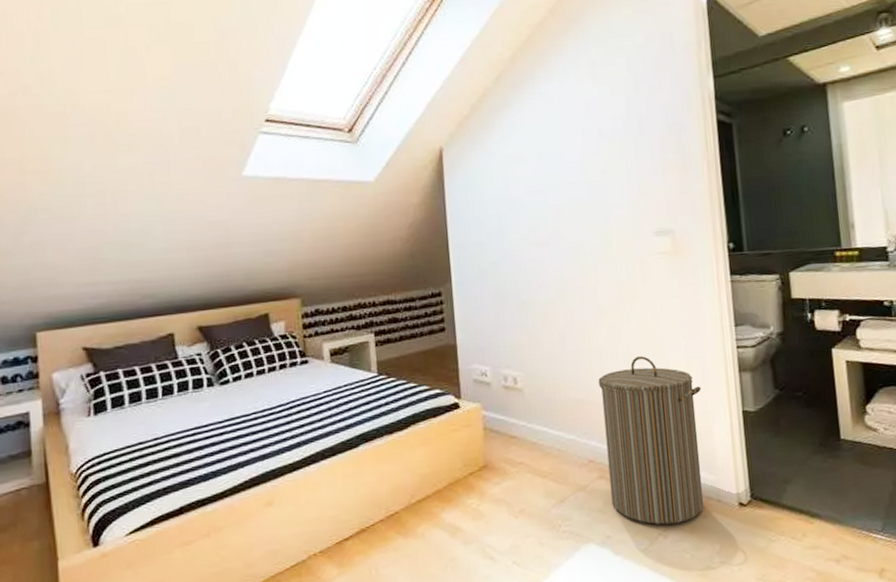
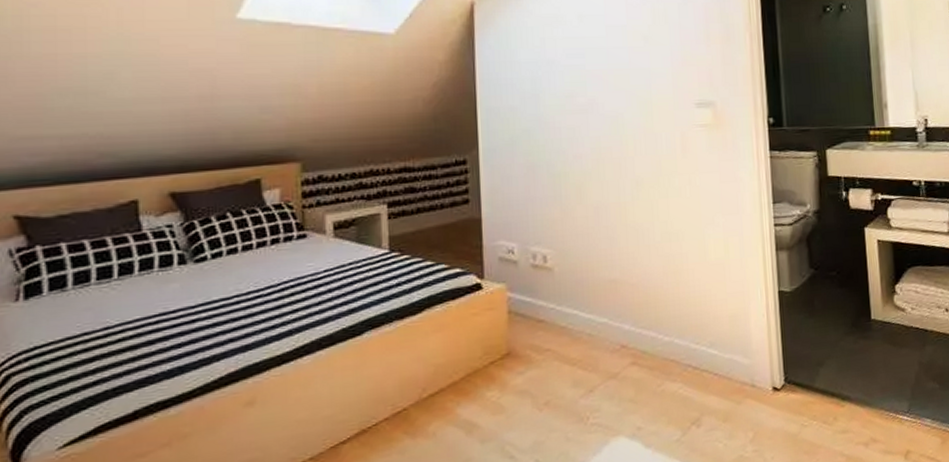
laundry hamper: present [598,356,704,525] -> none [633,233,738,413]

